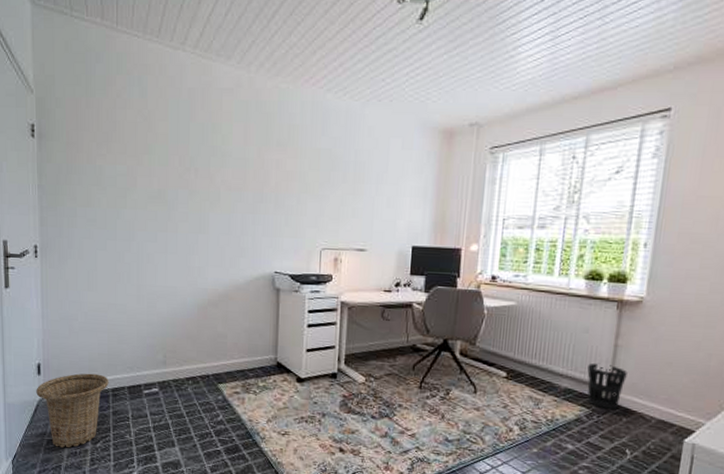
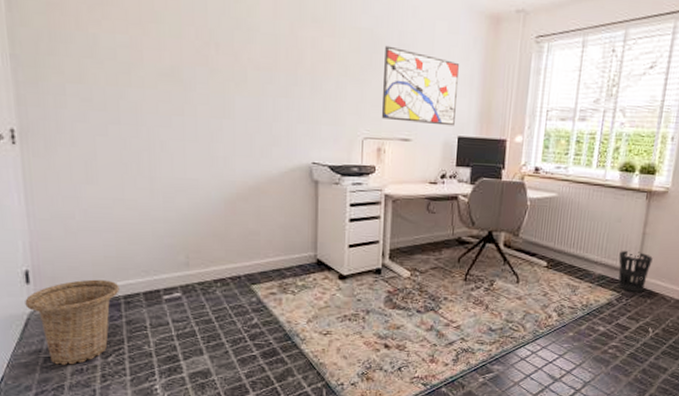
wall art: none [339,163,414,236] -> present [382,45,460,126]

